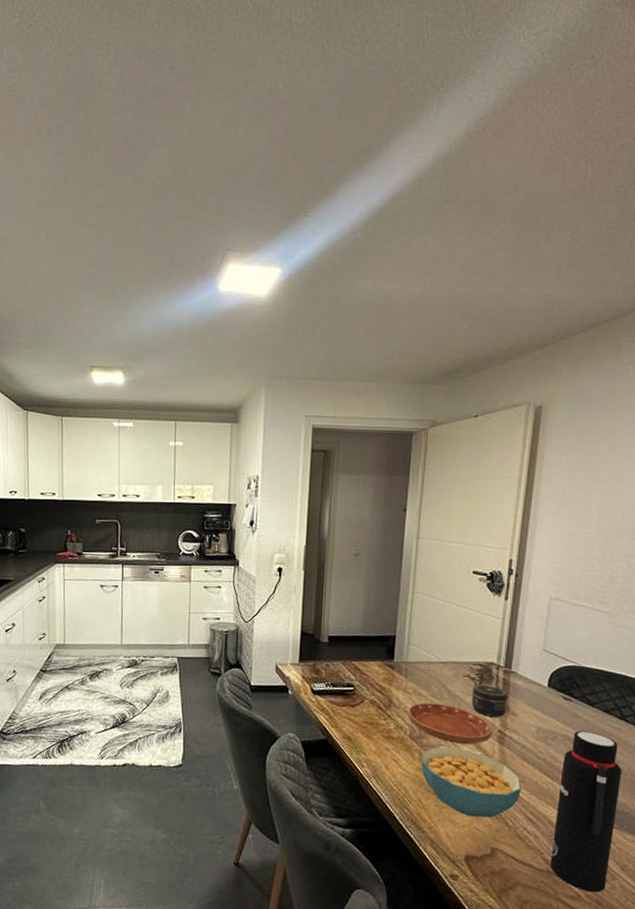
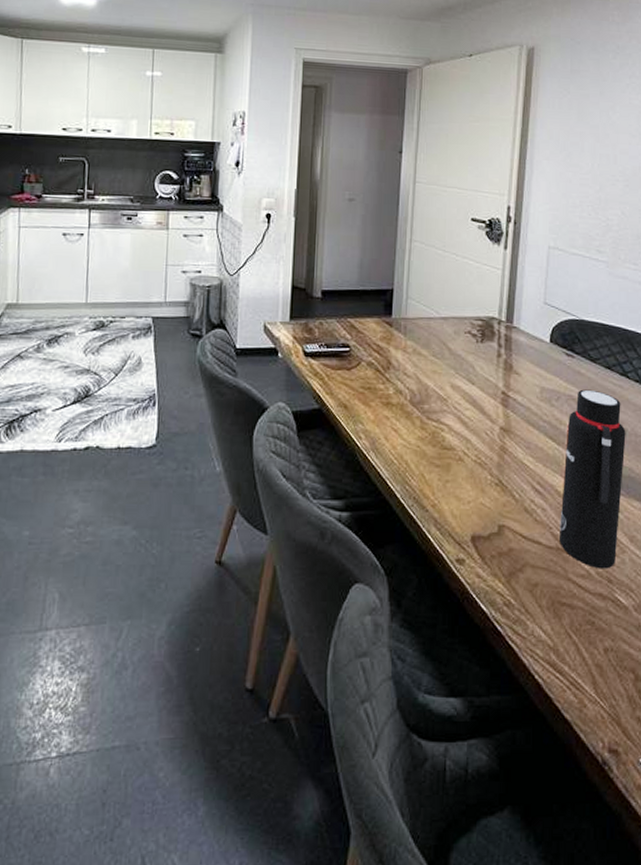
saucer: present [408,703,493,744] -> none [408,363,496,408]
cereal bowl: present [421,747,522,818] -> none [422,412,528,491]
jar: present [471,684,509,717] -> none [473,341,511,377]

